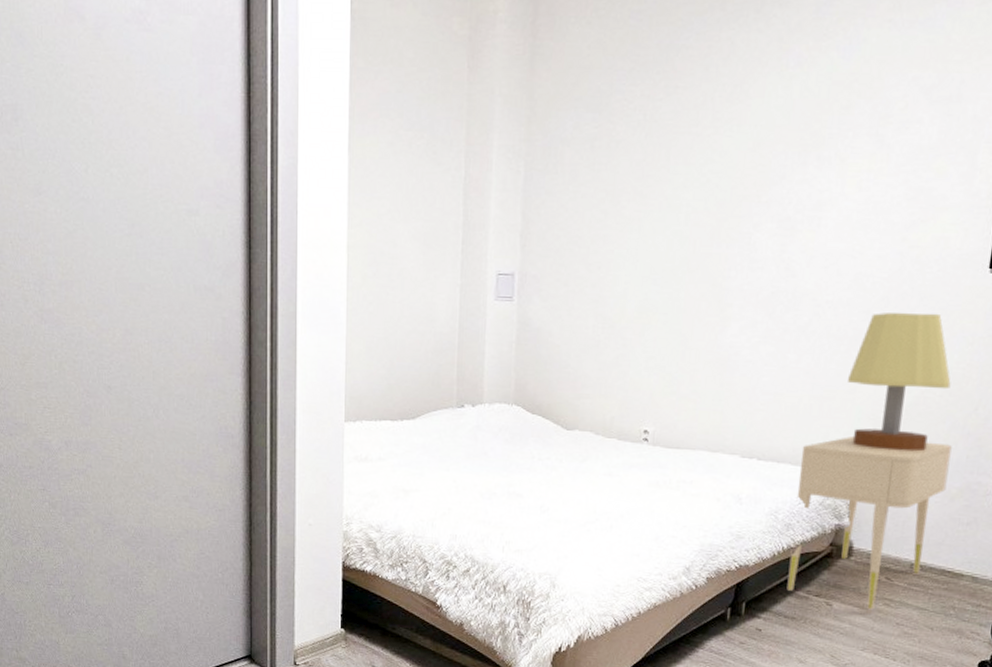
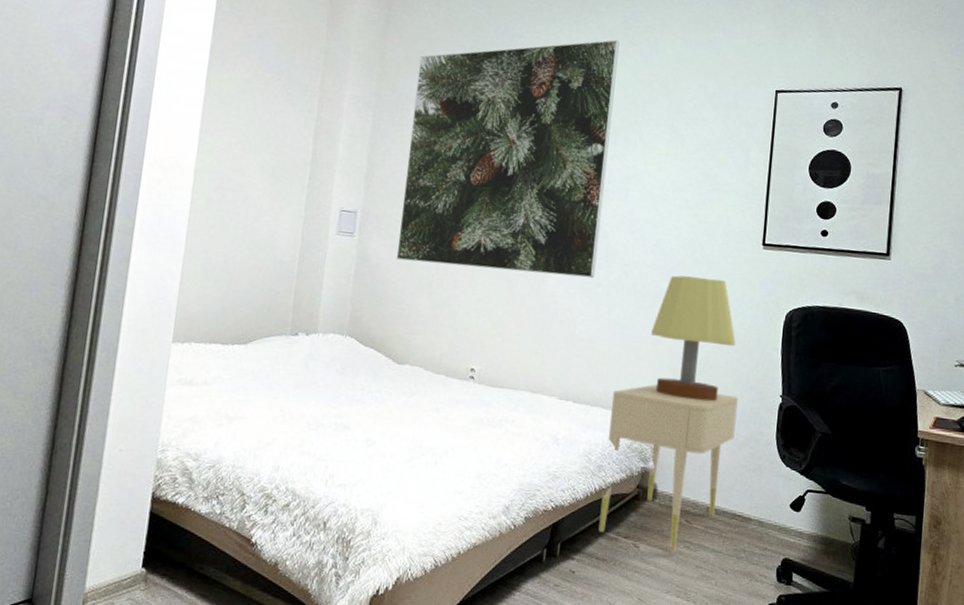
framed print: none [558,34,810,325] -> present [396,39,619,279]

